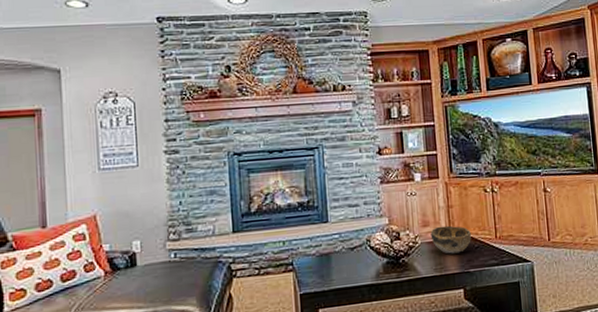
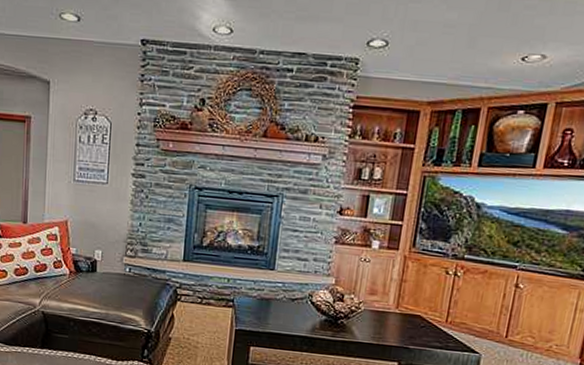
decorative bowl: present [430,225,471,254] -> none [375,297,420,328]

